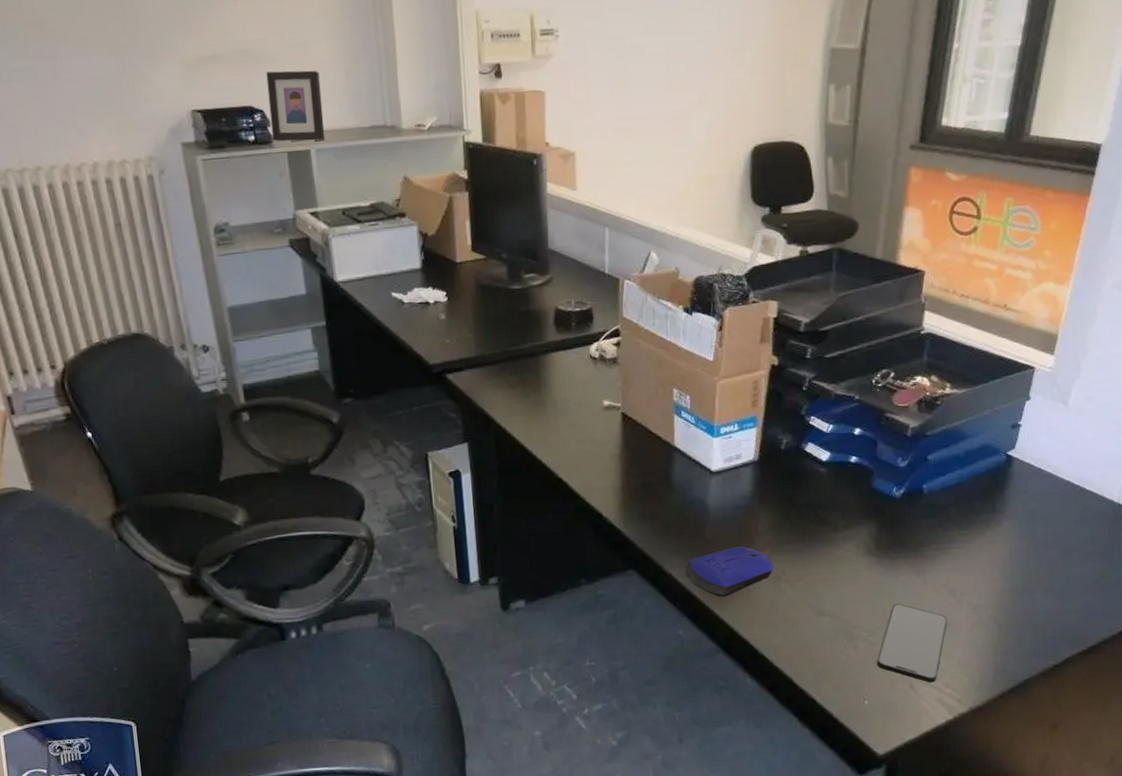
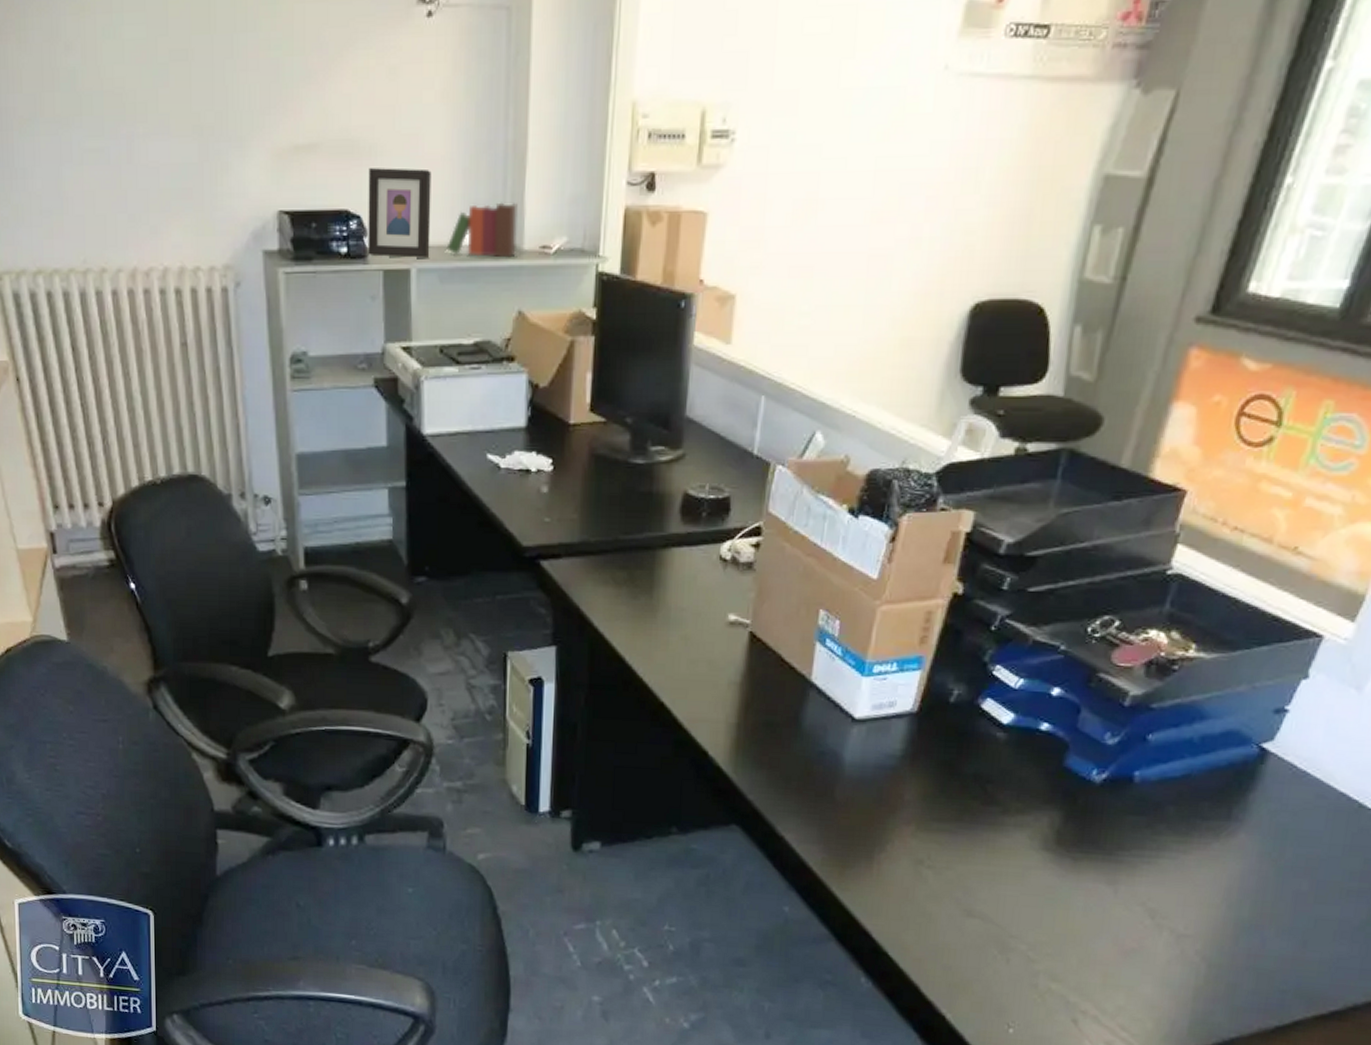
books: none [338,92,397,137] -> present [446,202,518,258]
computer mouse: present [685,546,774,597] -> none [802,815,918,875]
phone: present [876,604,948,683] -> none [1032,916,1139,1021]

